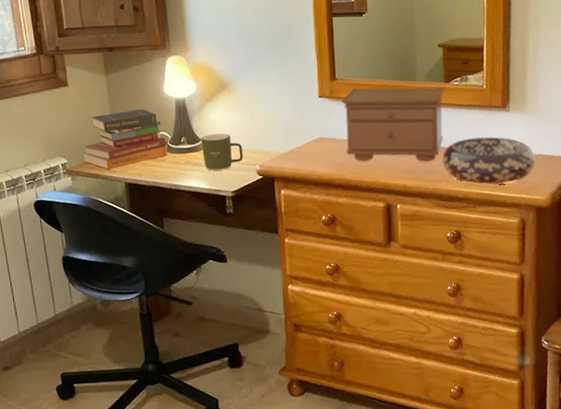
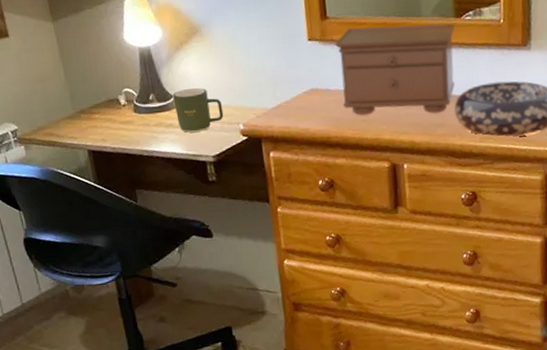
books: present [82,109,168,170] -> none [34,62,135,136]

